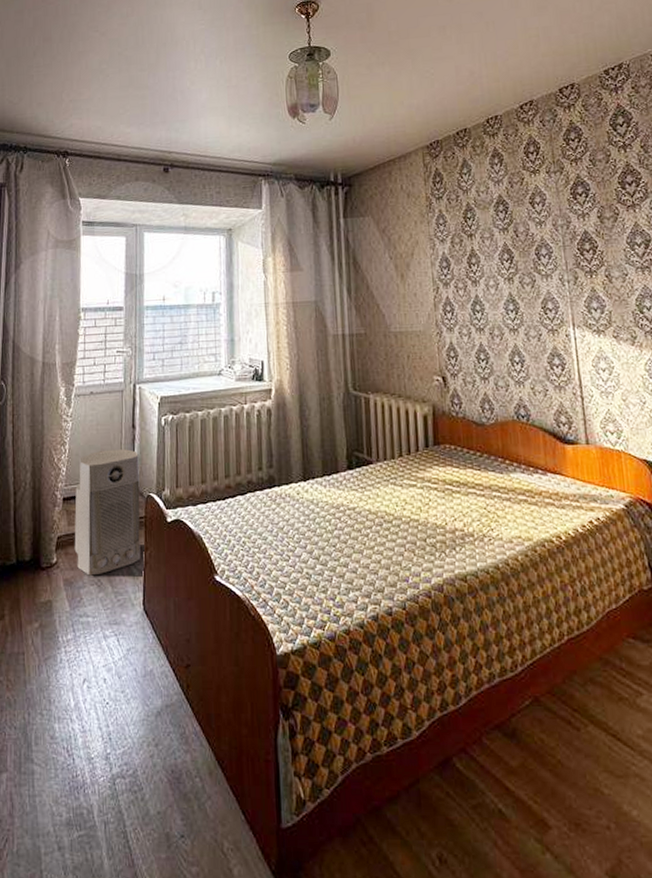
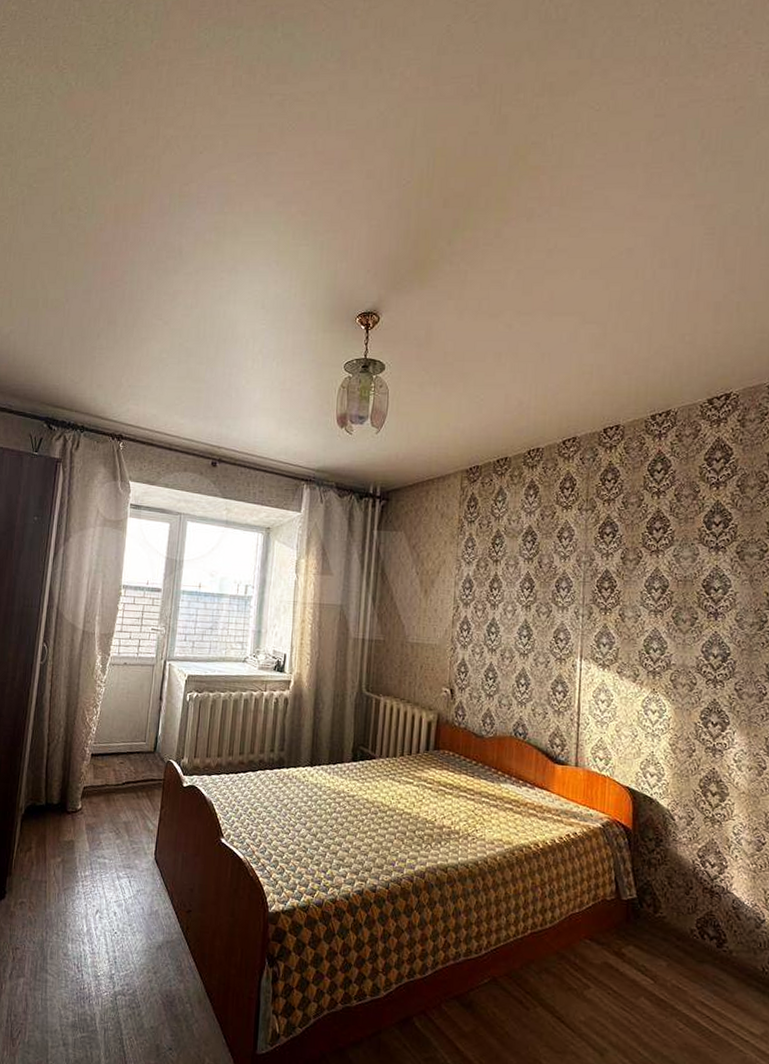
air purifier: present [74,449,141,576] -> none [98,716,163,824]

